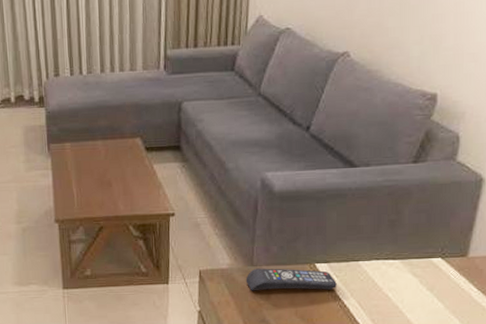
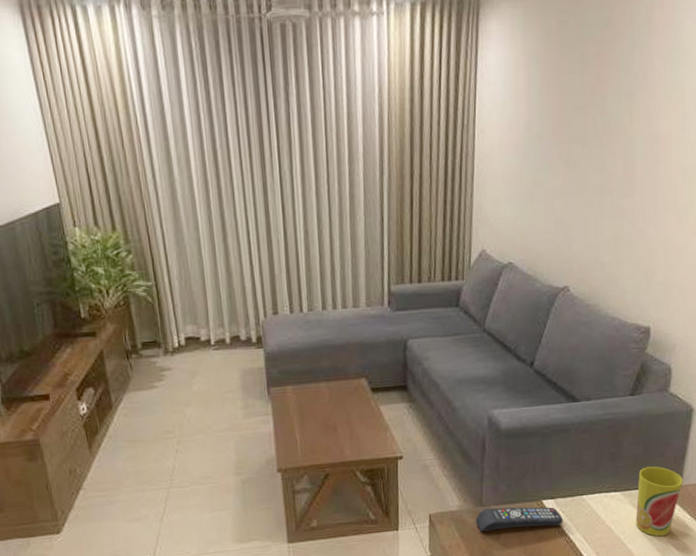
cup: none [415,236,471,307] -> present [635,466,684,536]

